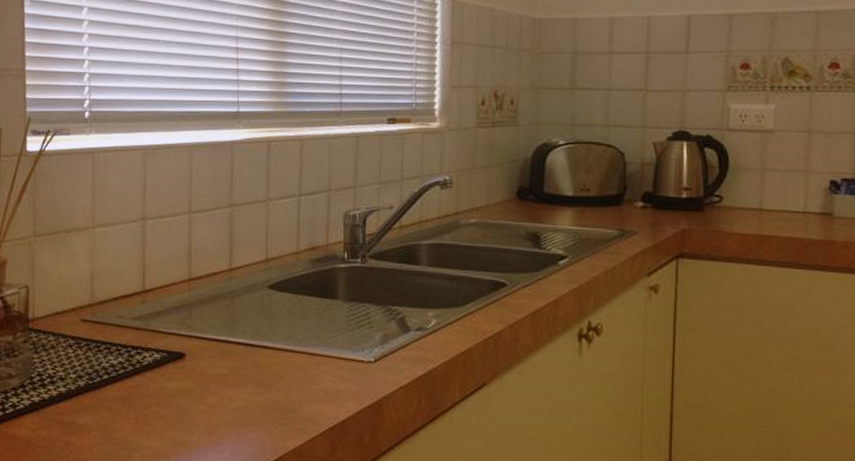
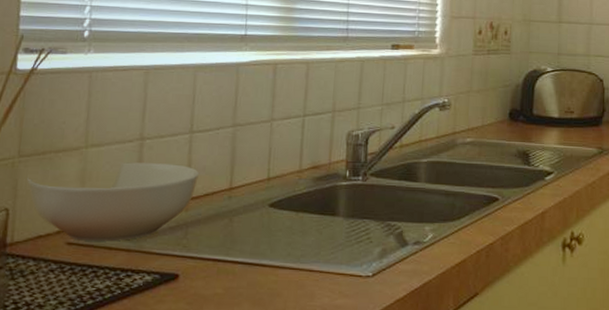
bowl: none [43,242,200,320] -> present [27,162,200,242]

